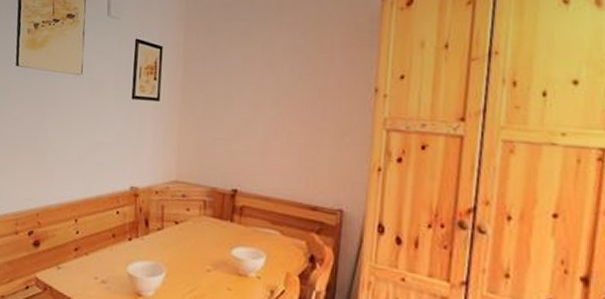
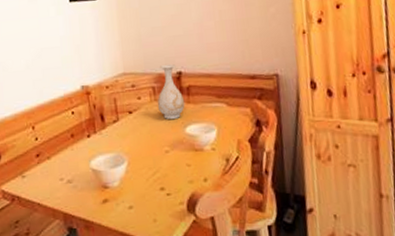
vase: none [206,178,236,238] -> present [157,63,185,119]

